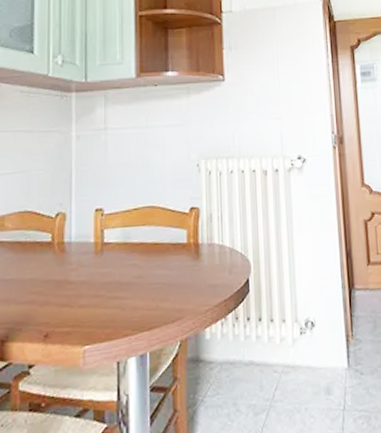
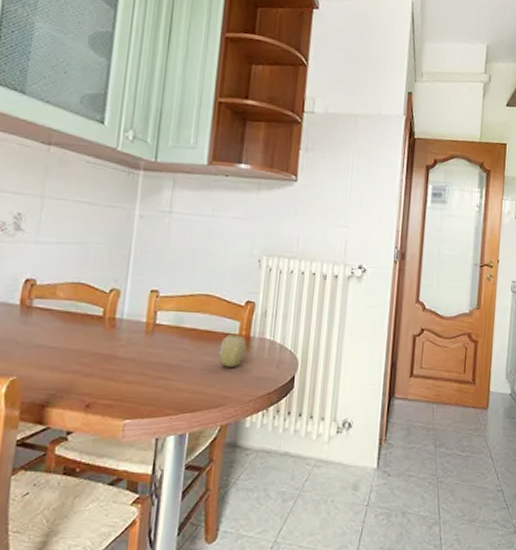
fruit: none [170,242,196,278] -> present [219,334,246,367]

